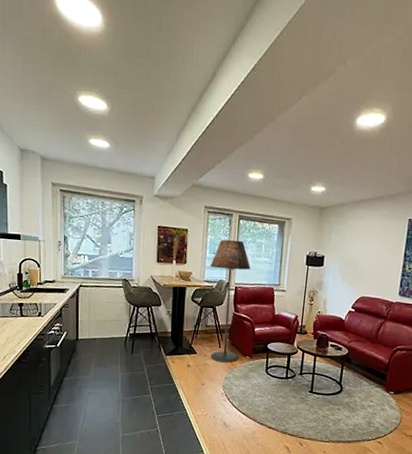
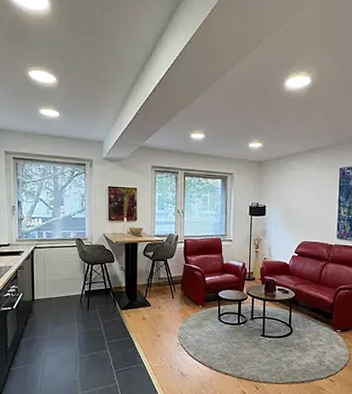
floor lamp: present [209,239,251,363] -> none [159,195,198,313]

